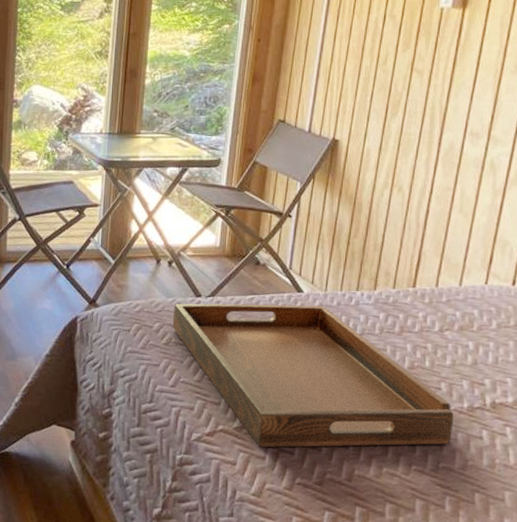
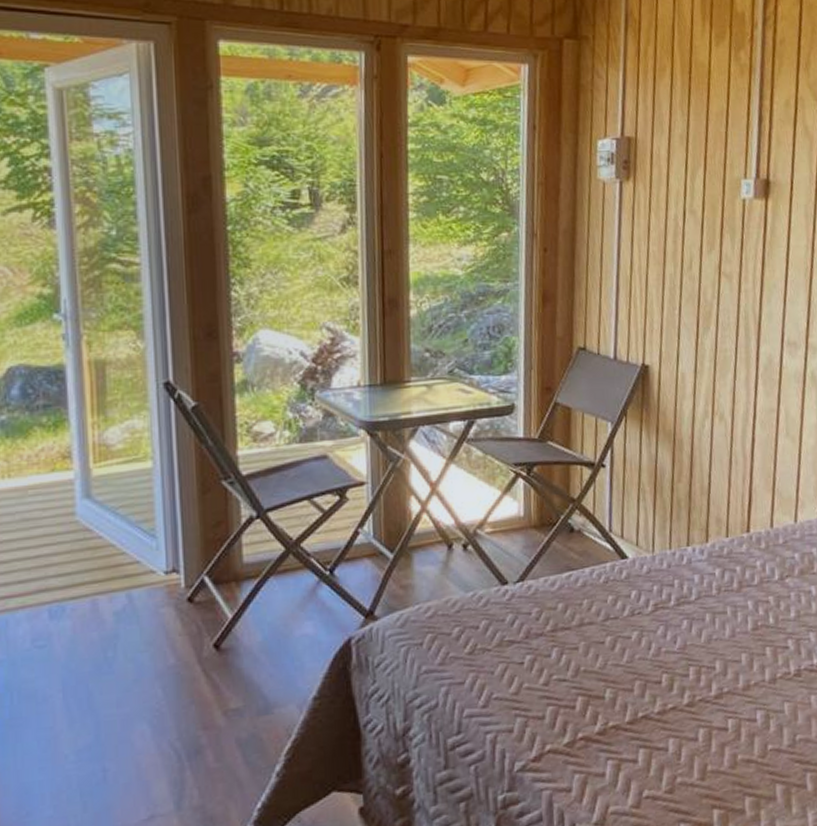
serving tray: present [172,303,454,448] -> none [475,571,806,762]

